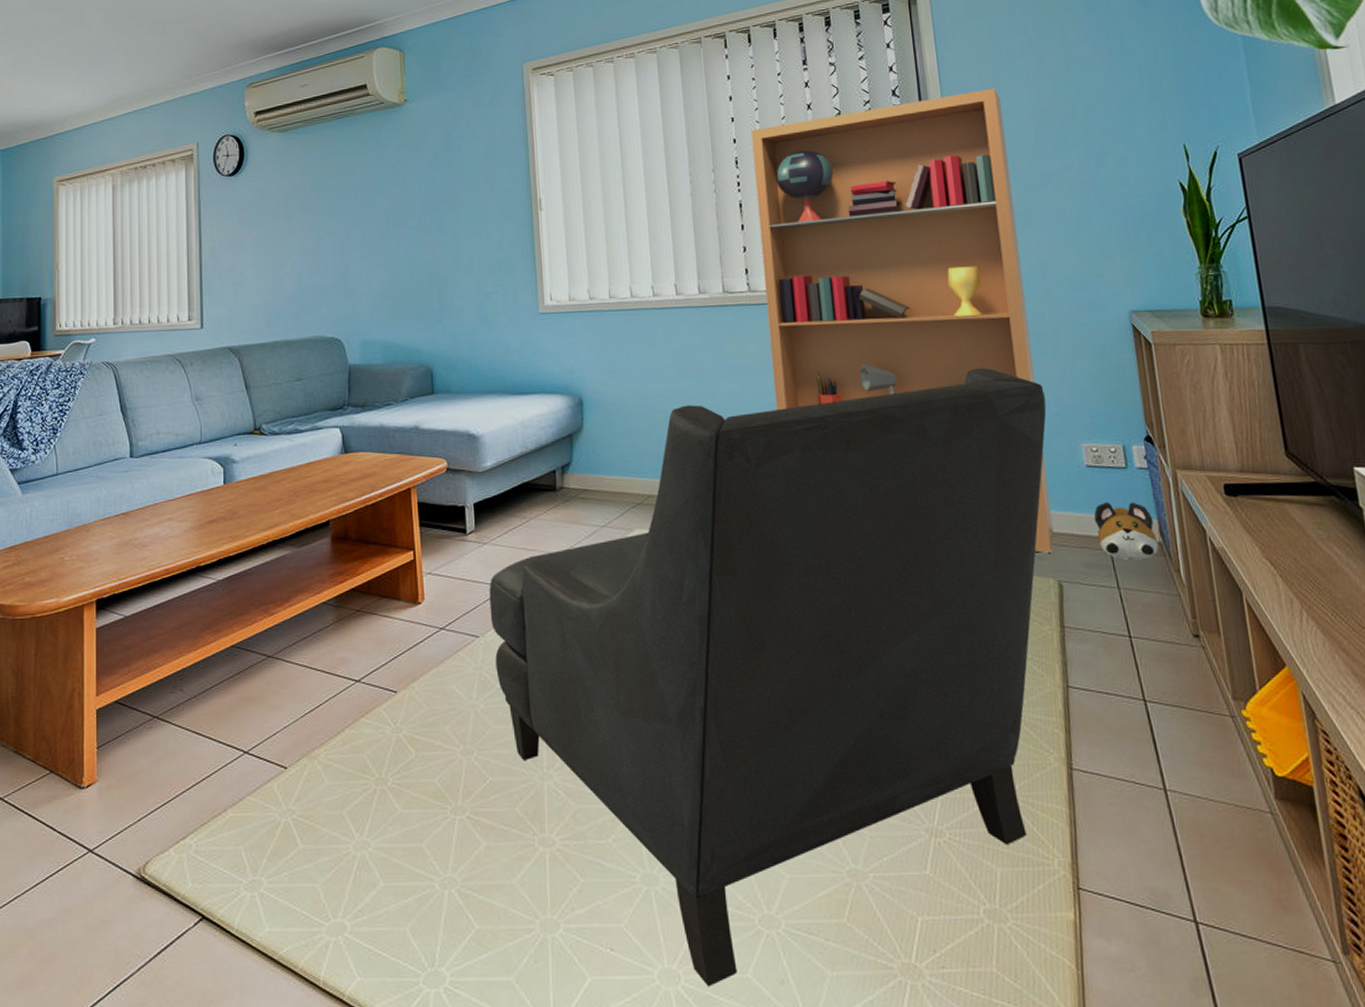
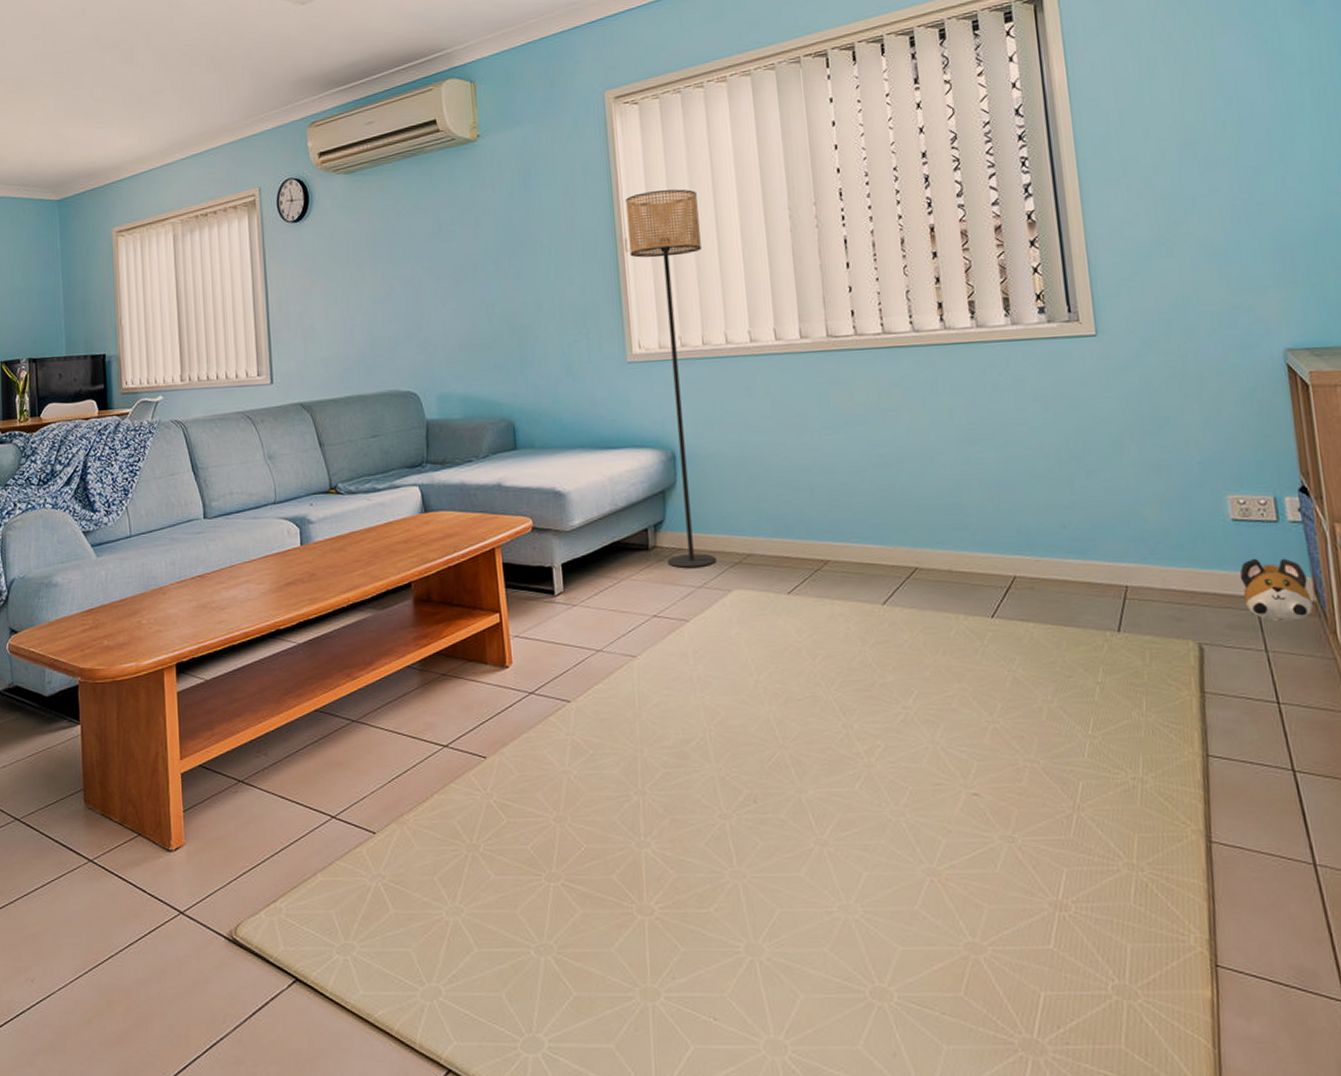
armchair: present [489,367,1047,987] -> none [579,414,1188,1058]
floor lamp: none [541,154,620,509] -> present [626,189,717,569]
bookcase: present [751,88,1055,553] -> none [856,103,1195,613]

